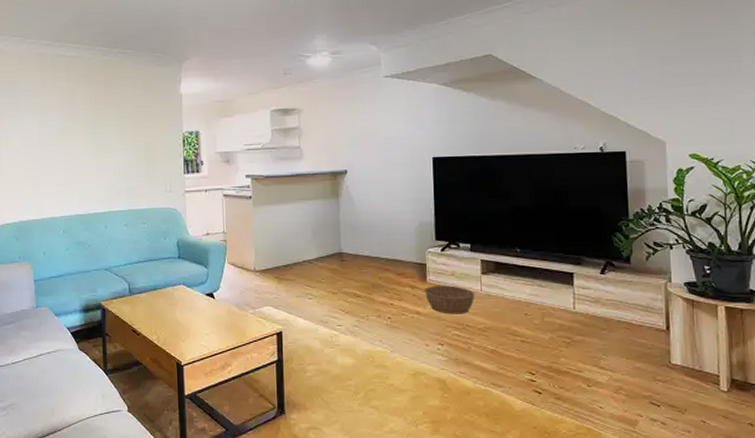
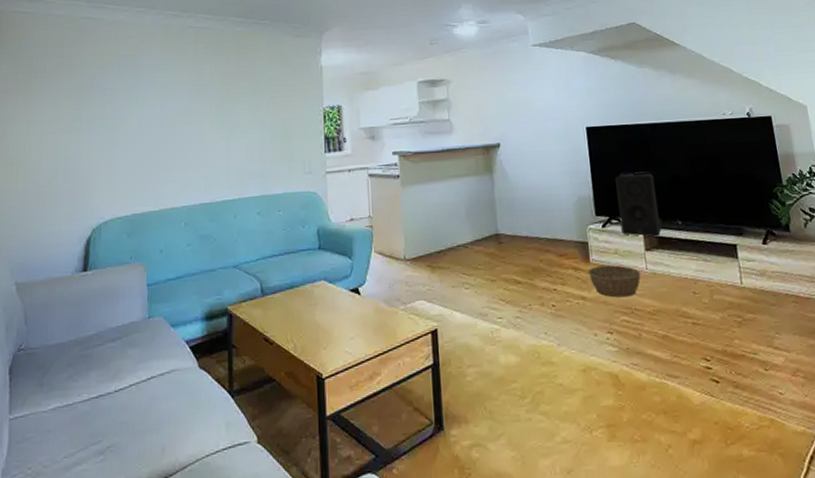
speaker: none [457,201,501,262] -> present [615,171,663,237]

